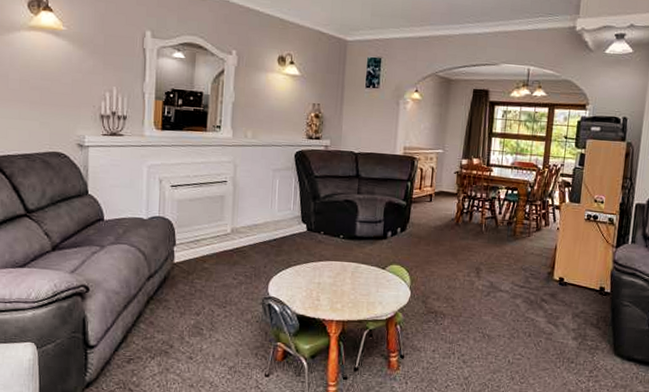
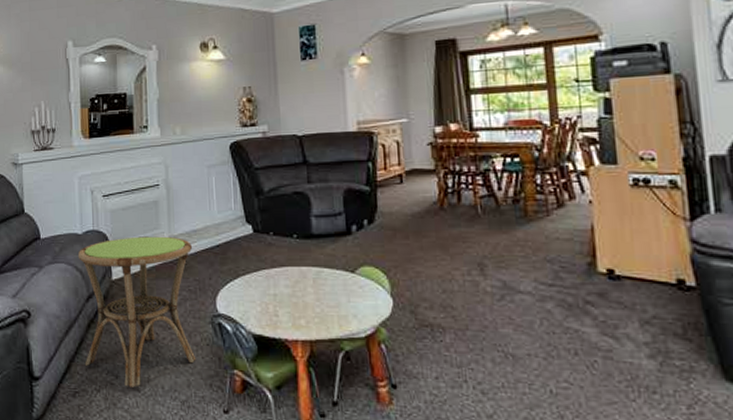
side table: none [141,225,253,356] -> present [77,236,196,388]

